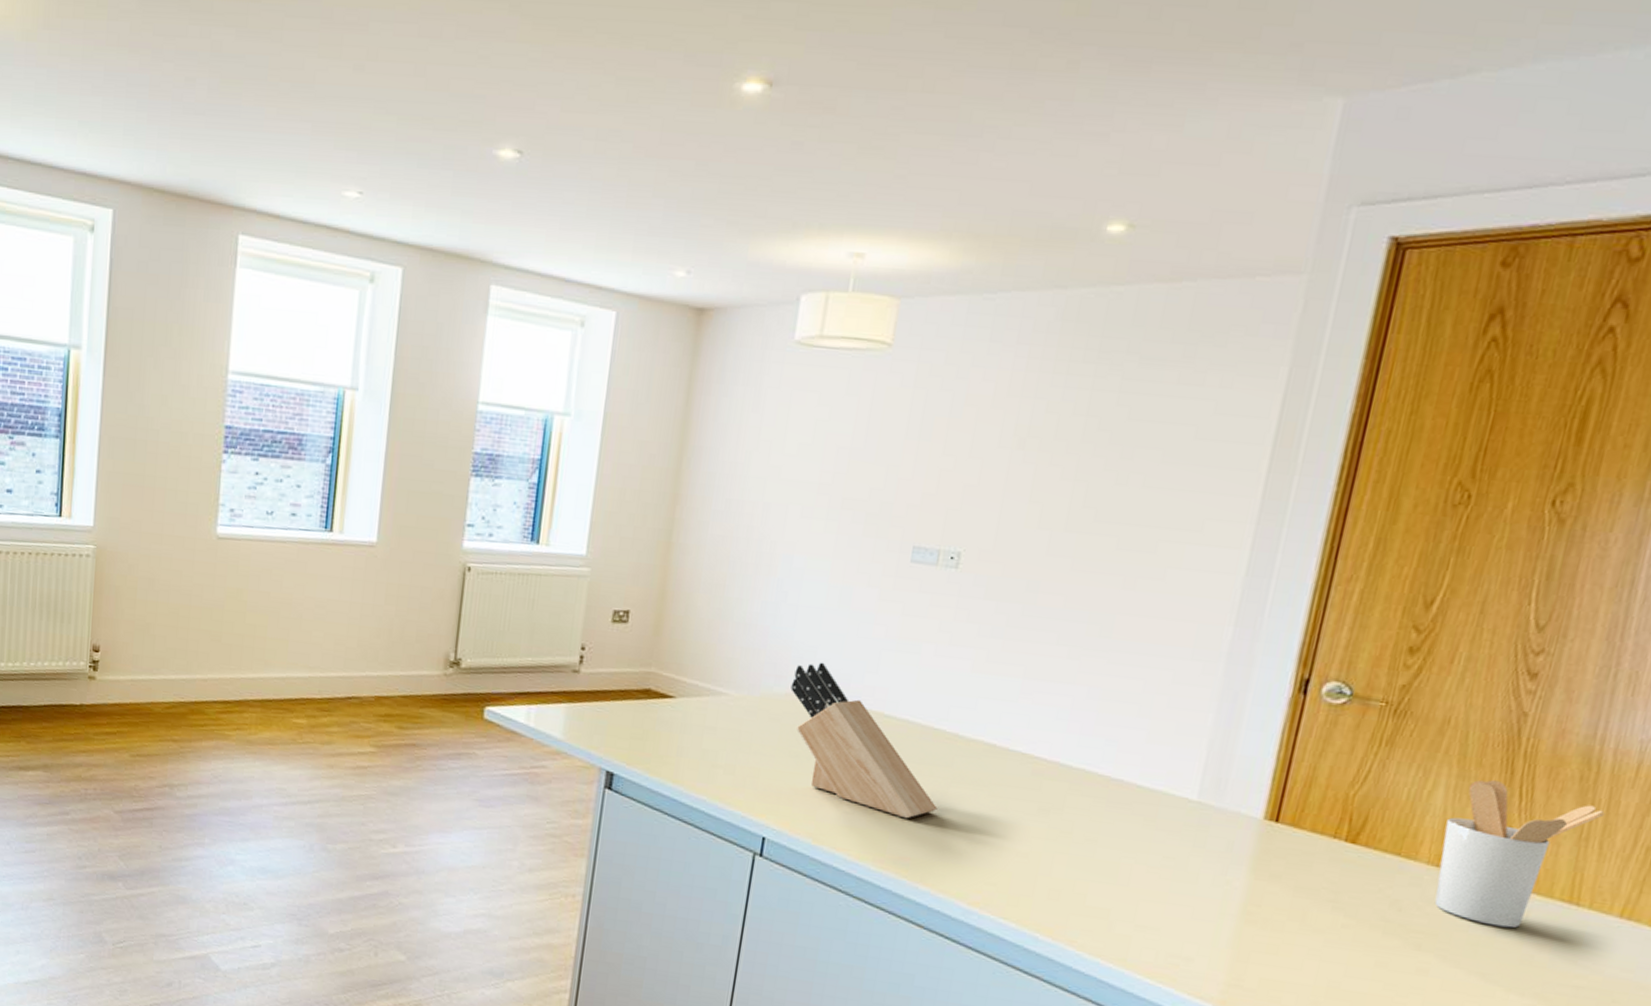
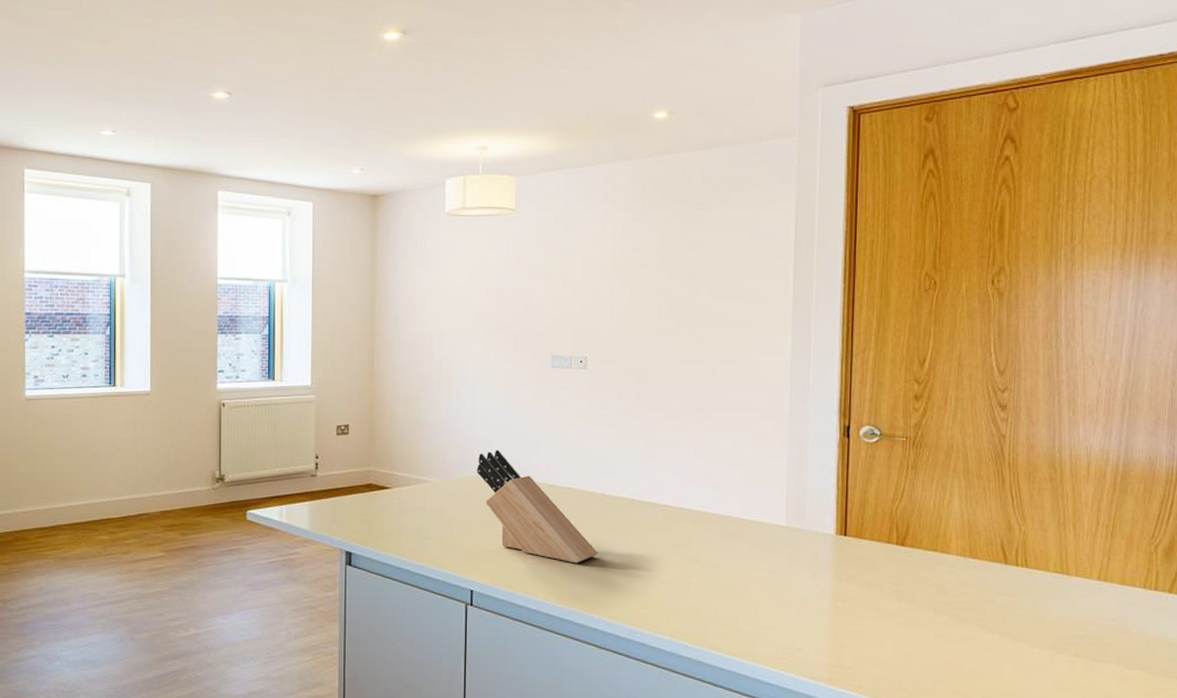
utensil holder: present [1434,780,1605,928] -> none [965,487,1072,598]

